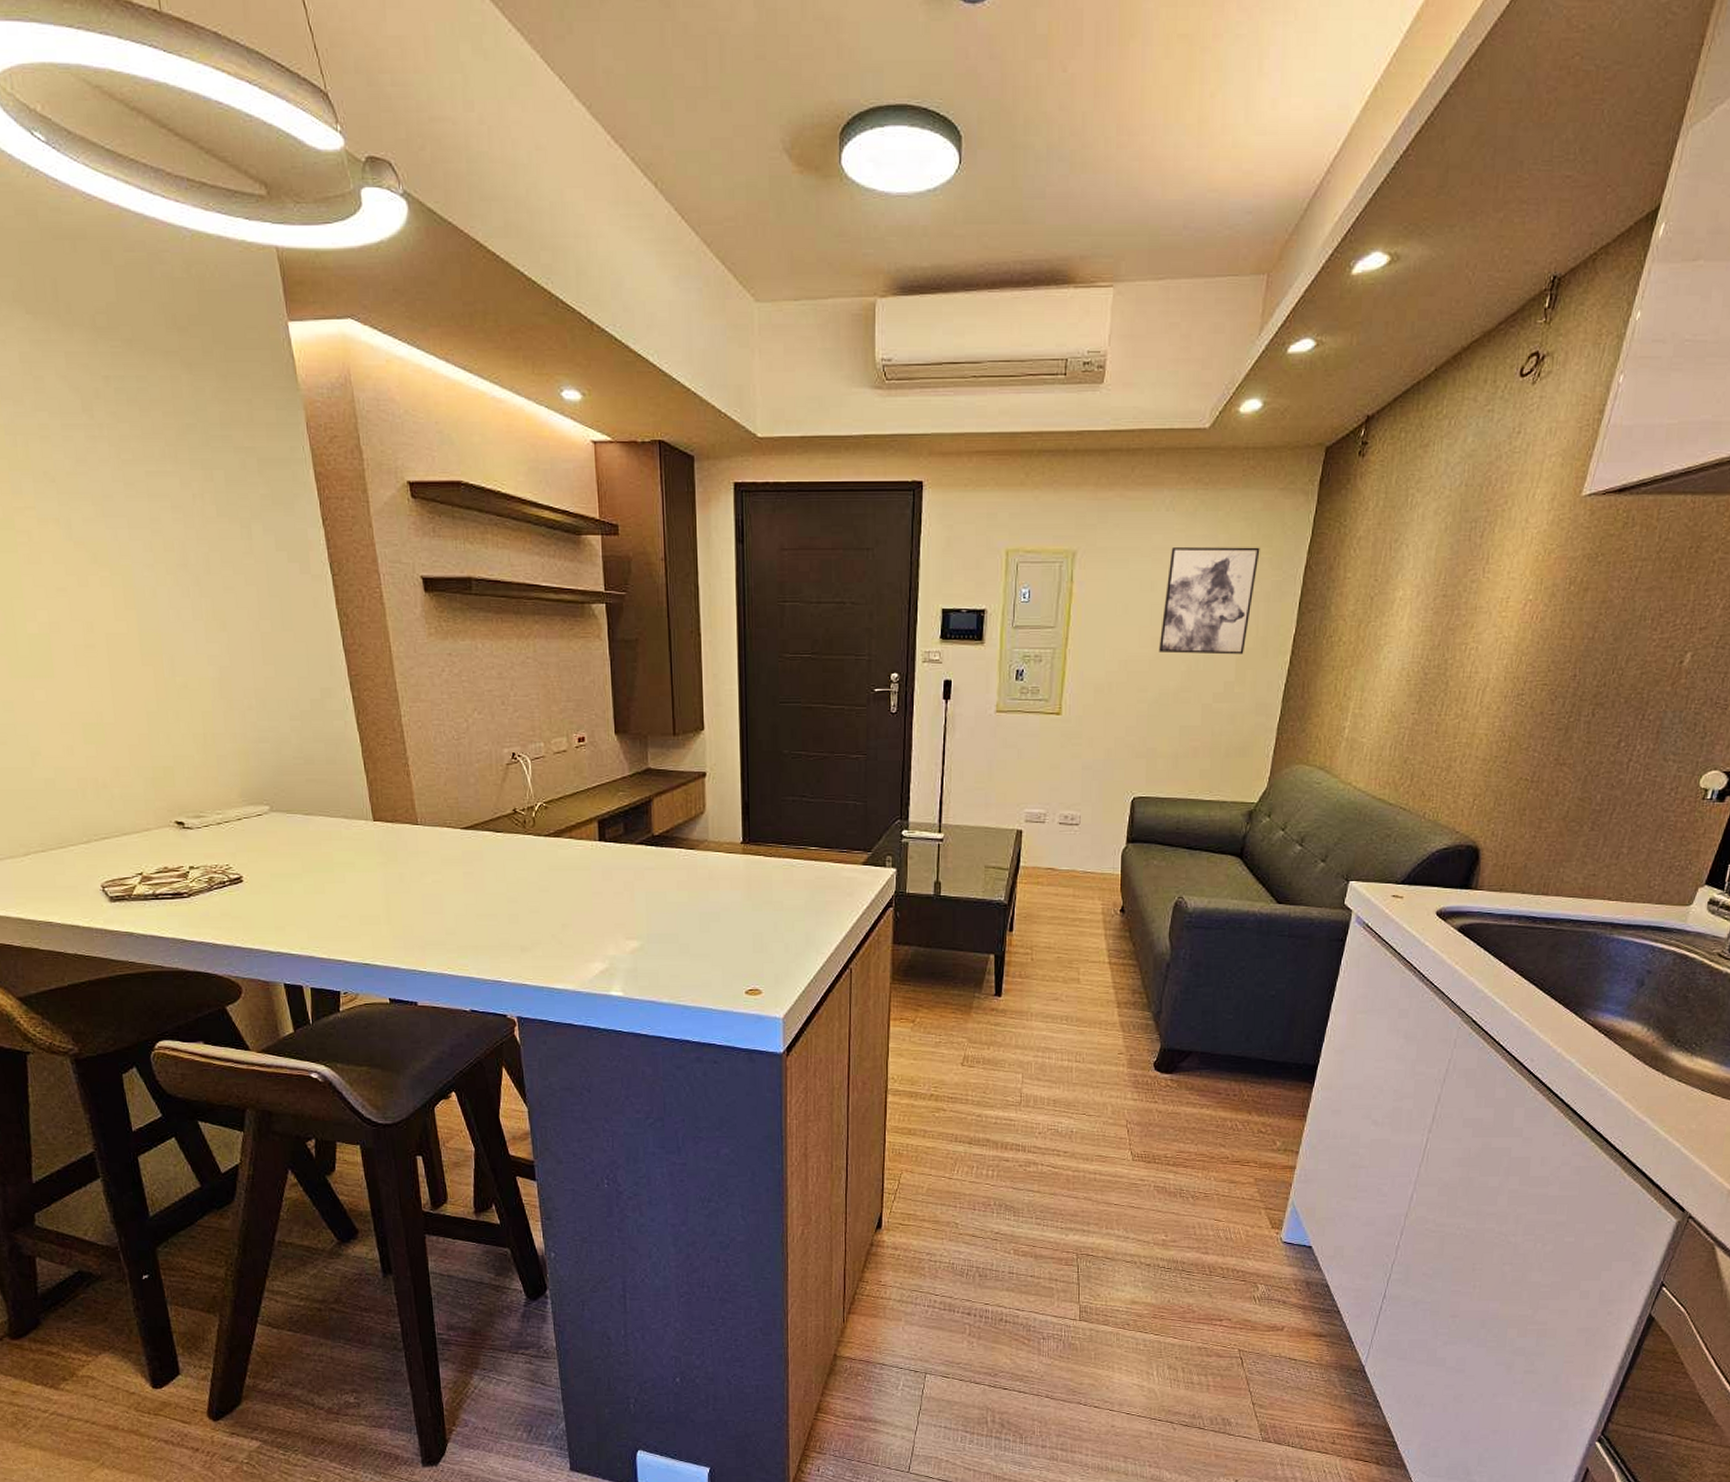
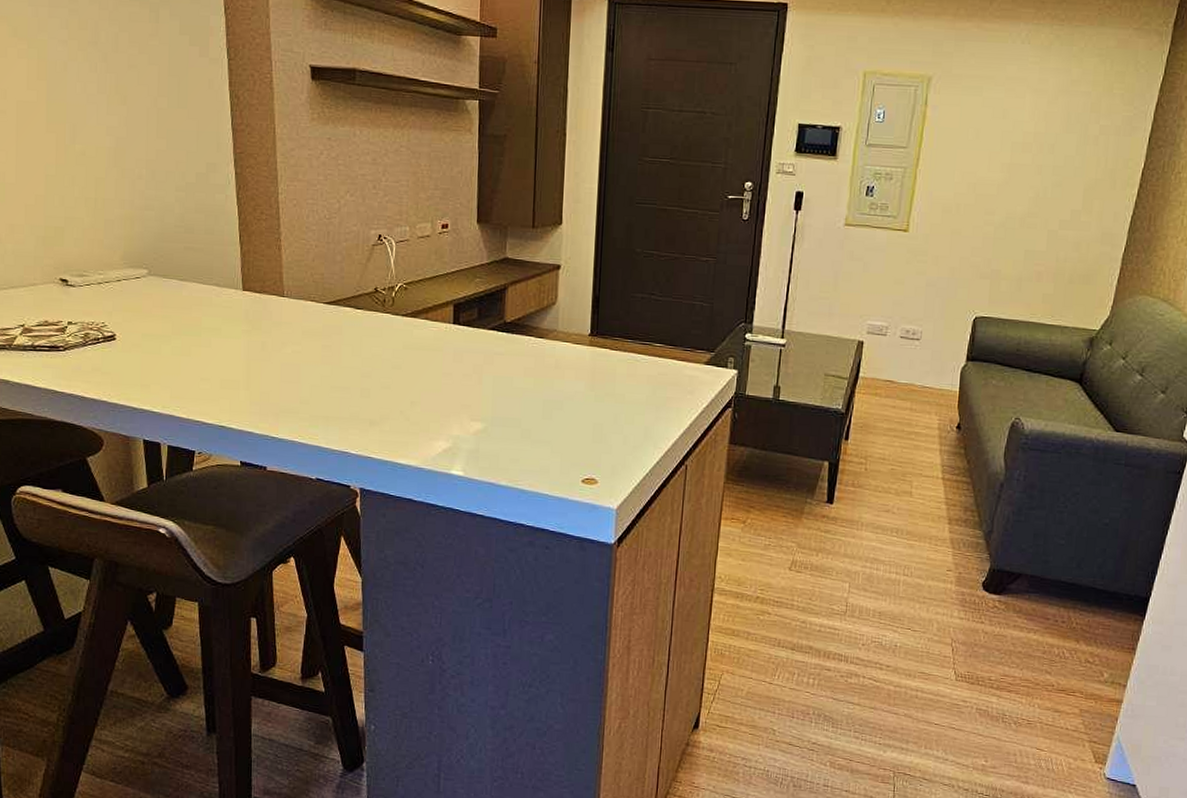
wall art: present [1158,547,1260,655] -> none [1007,78,1113,185]

